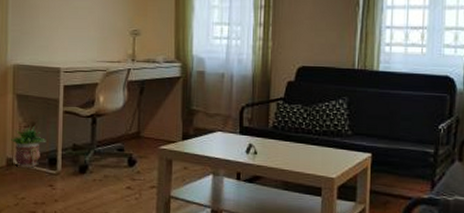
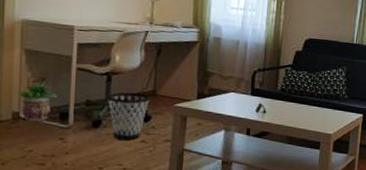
wastebasket: none [92,134,134,187] -> present [107,92,150,140]

